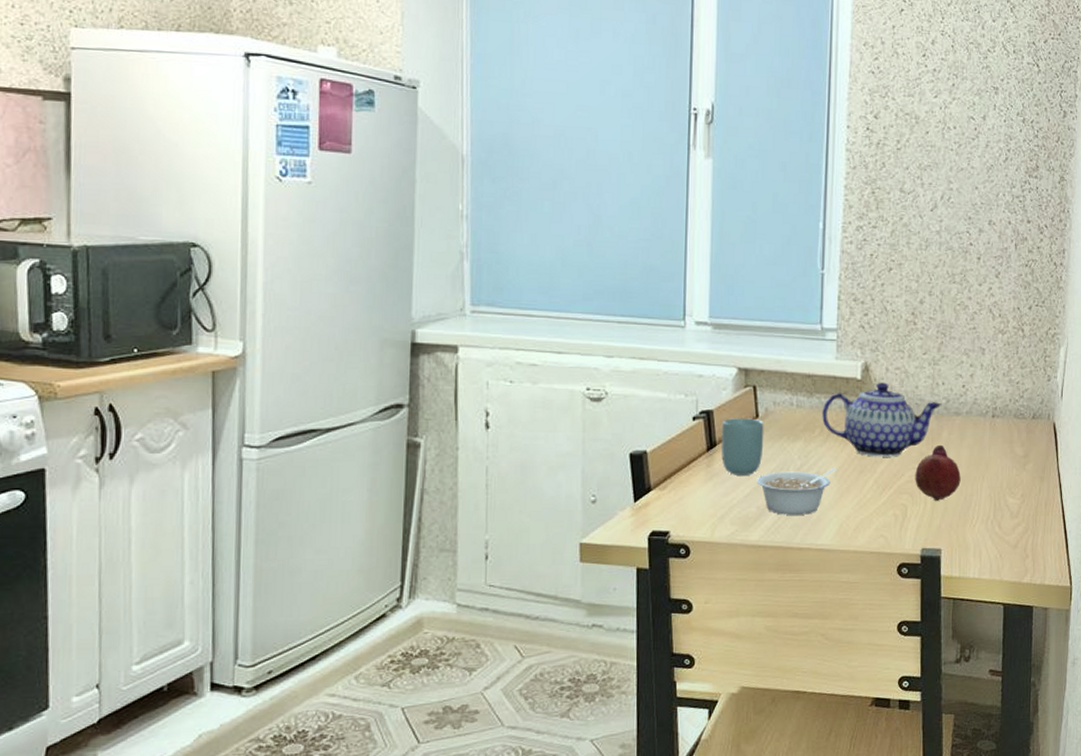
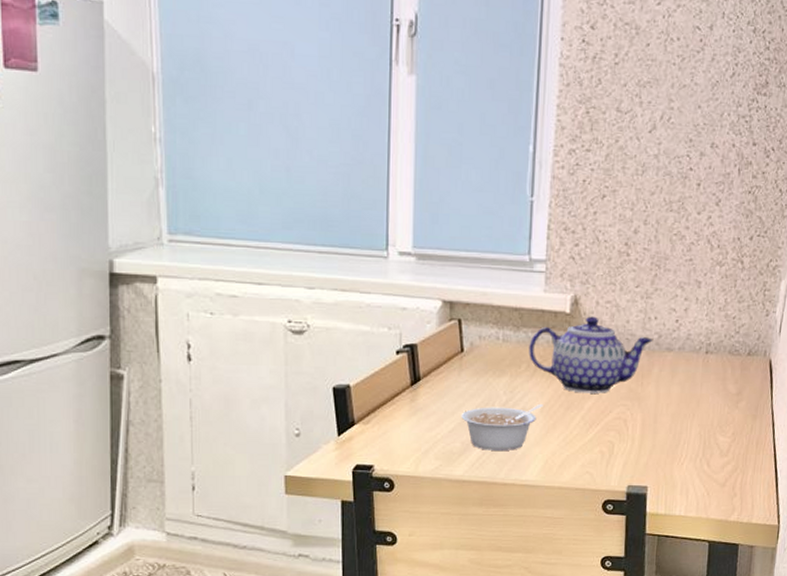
cup: present [721,418,764,475] -> none [426,352,469,410]
fruit: present [915,444,961,501] -> none [623,381,671,438]

